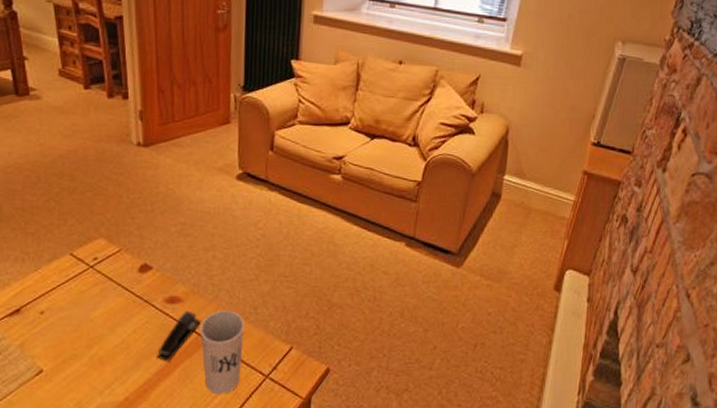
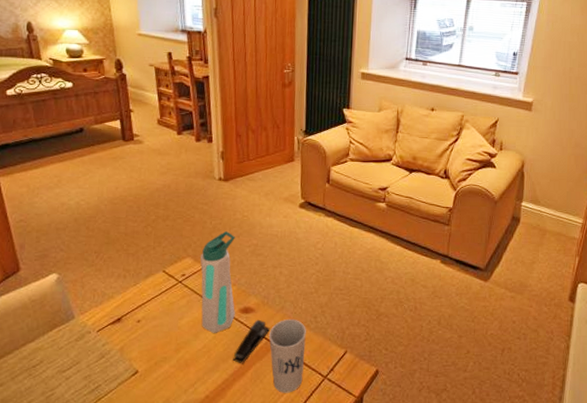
water bottle: none [115,207,159,326] -> present [200,231,235,333]

